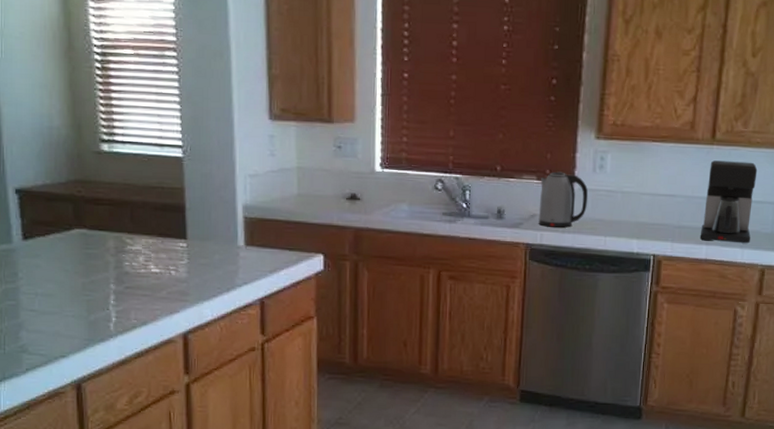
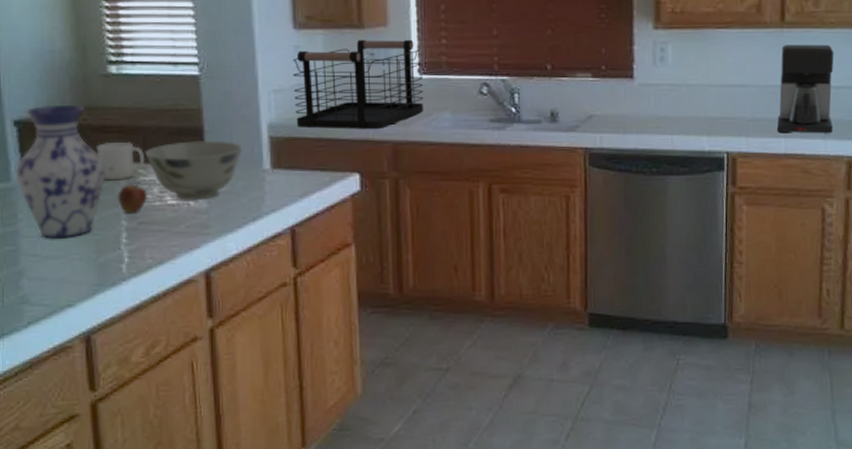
vase: none [16,176,96,297] -> present [15,104,105,239]
mug: none [89,213,132,248] -> present [96,141,145,181]
fruit: none [107,250,134,278] -> present [117,181,147,213]
bowl: none [133,216,220,270] -> present [145,141,243,200]
dish rack: none [267,133,385,217] -> present [293,39,424,130]
kettle: present [538,171,589,228] -> none [595,67,650,128]

